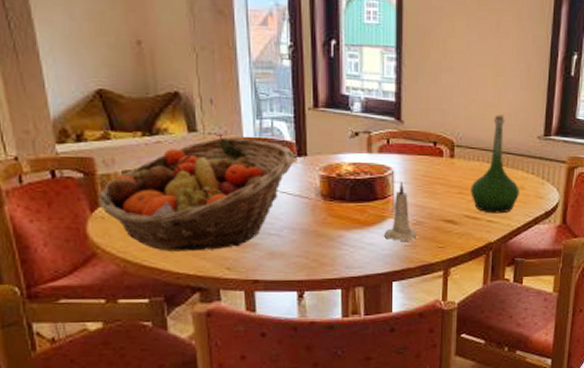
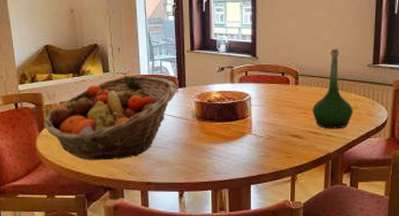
candle: present [384,181,418,241] -> none [244,104,270,152]

